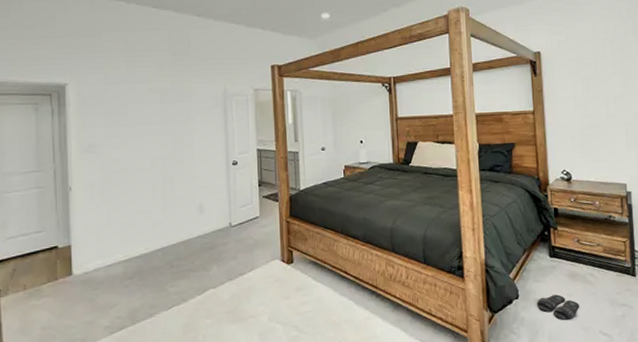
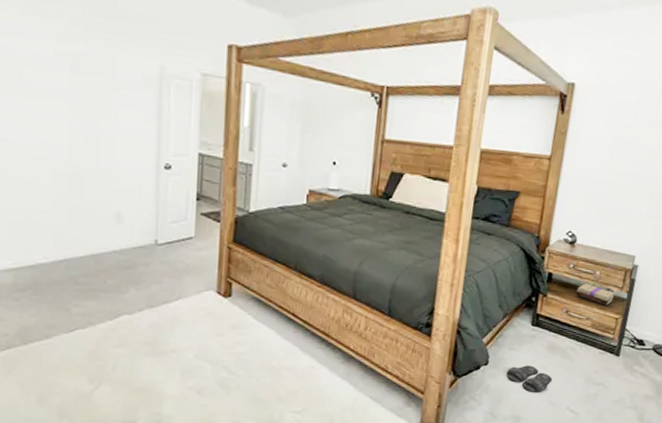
books: none [581,213,617,232] -> present [575,283,615,306]

